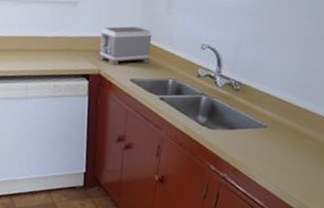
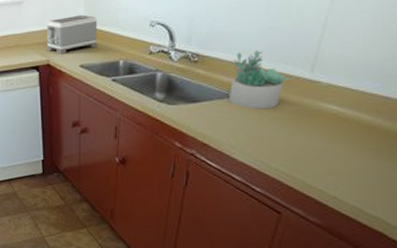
succulent plant: none [260,85,313,142] -> present [228,50,290,109]

